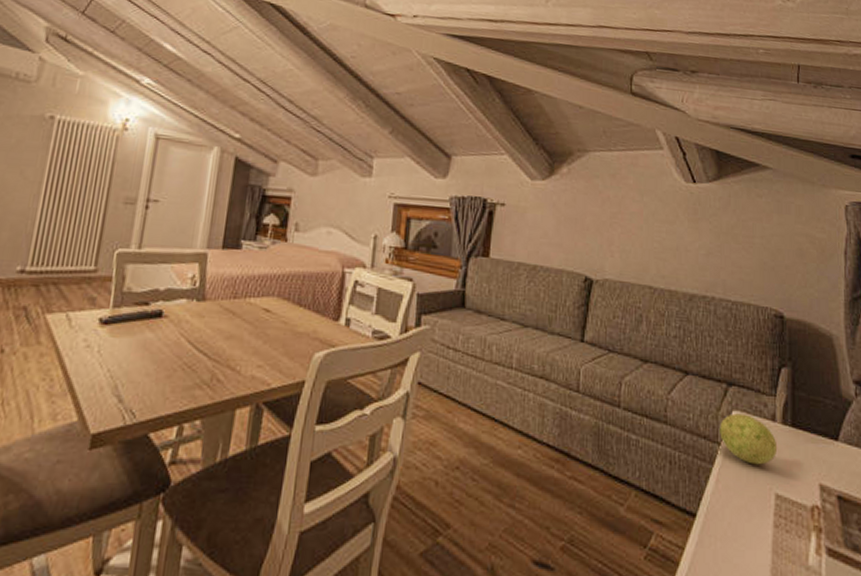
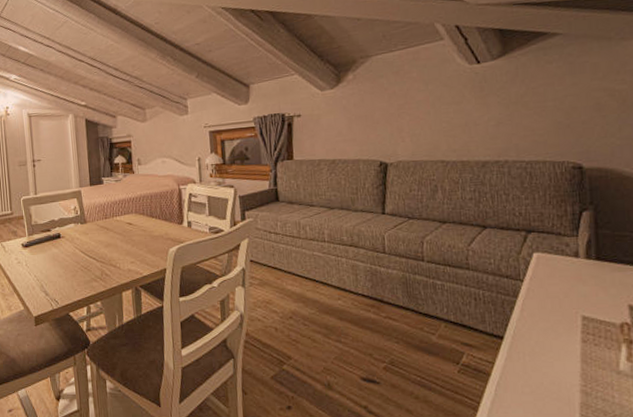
decorative ball: present [720,413,778,465] -> none [521,254,582,295]

